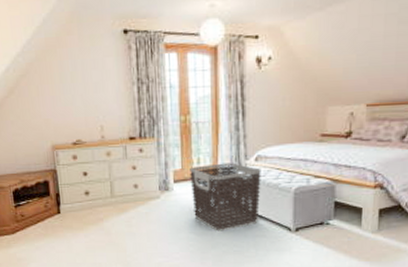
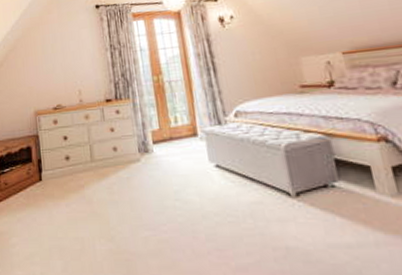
clothes hamper: present [190,163,261,231] -> none [168,120,250,198]

